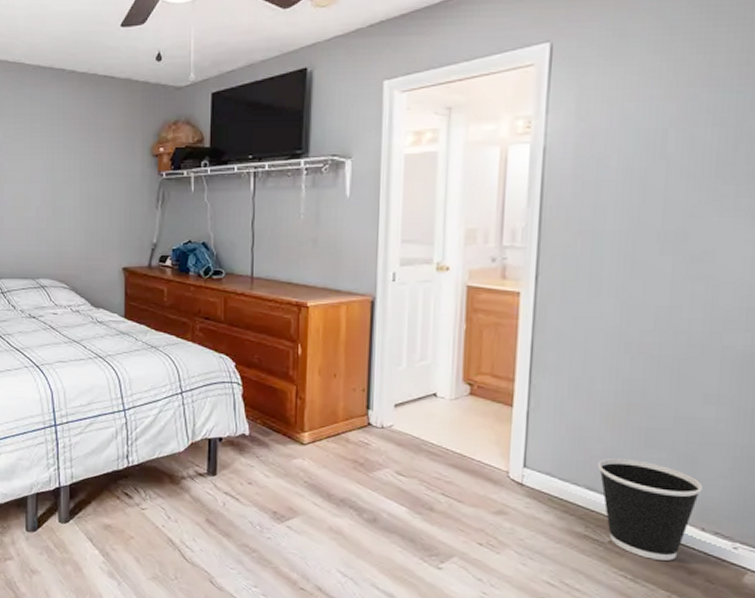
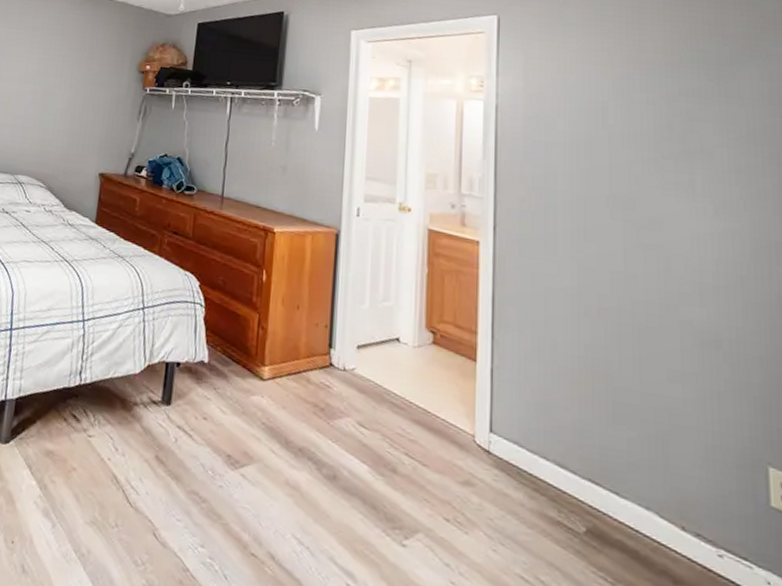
wastebasket: present [597,458,703,561] -> none [566,431,678,564]

